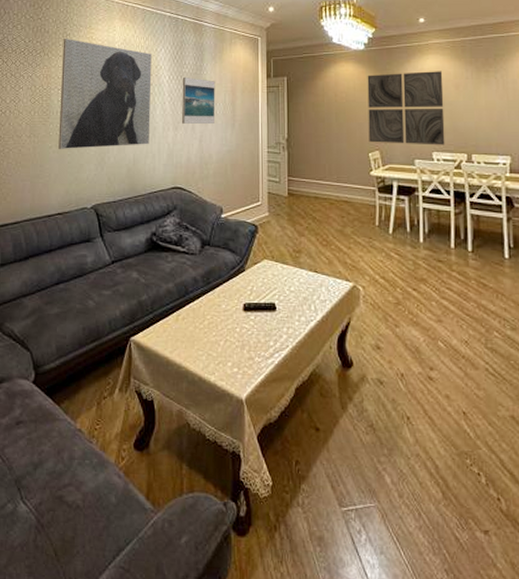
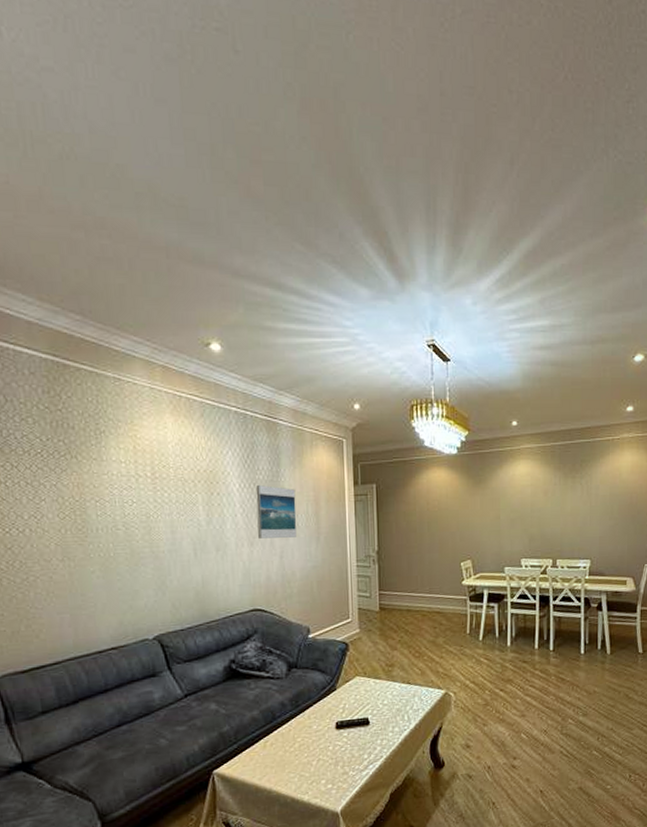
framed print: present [58,39,152,149] -> none [96,437,221,574]
wall art: present [367,71,445,145] -> none [460,477,533,553]

